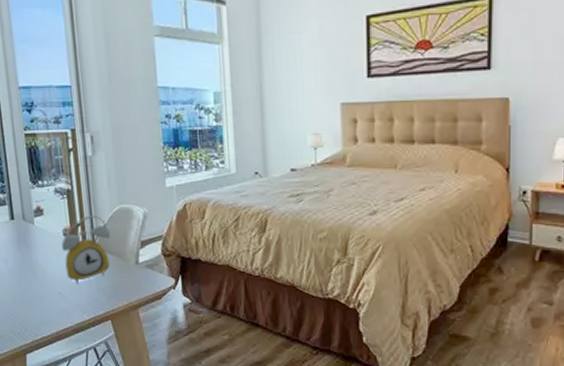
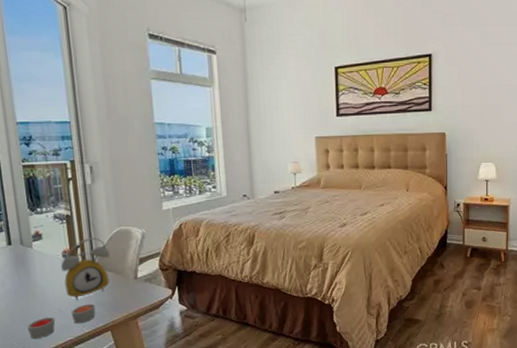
candle: none [29,288,96,323] -> present [27,304,96,339]

